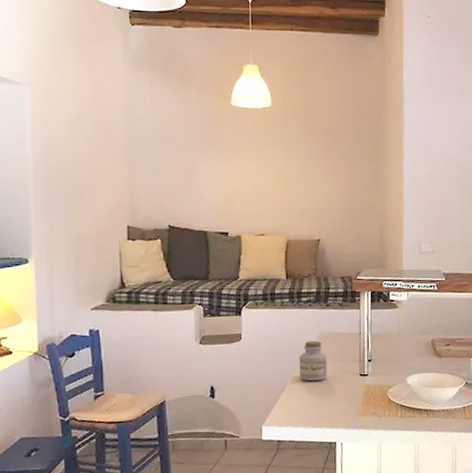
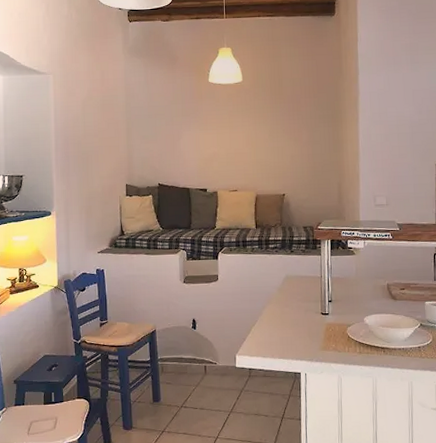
jar: present [299,340,328,382] -> none [267,282,292,318]

